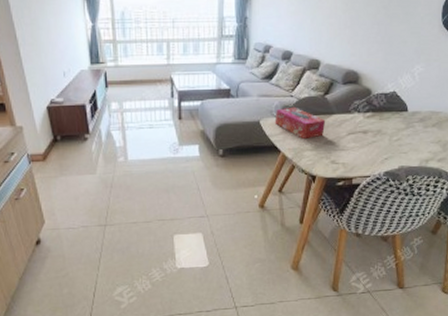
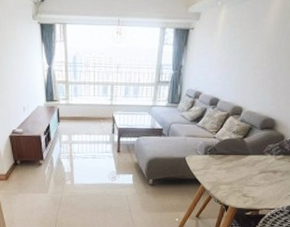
tissue box: present [274,106,326,139] -> none [198,147,242,174]

